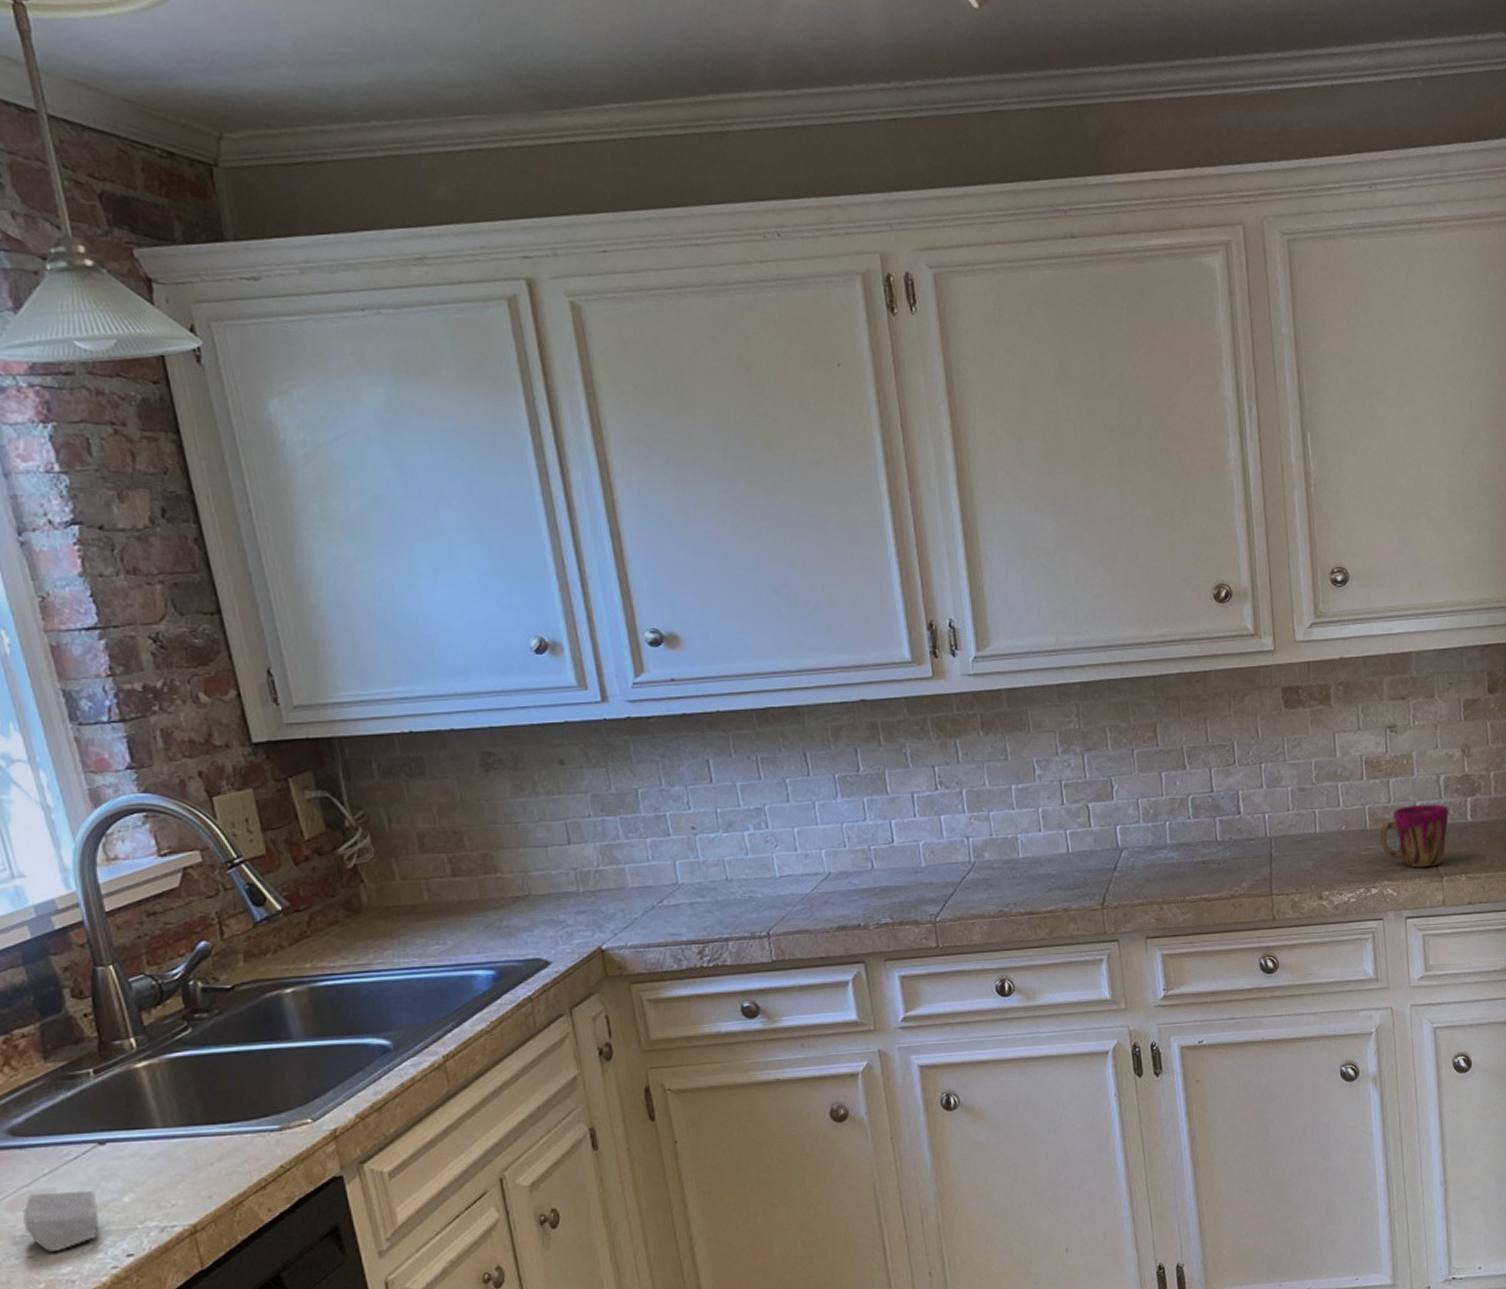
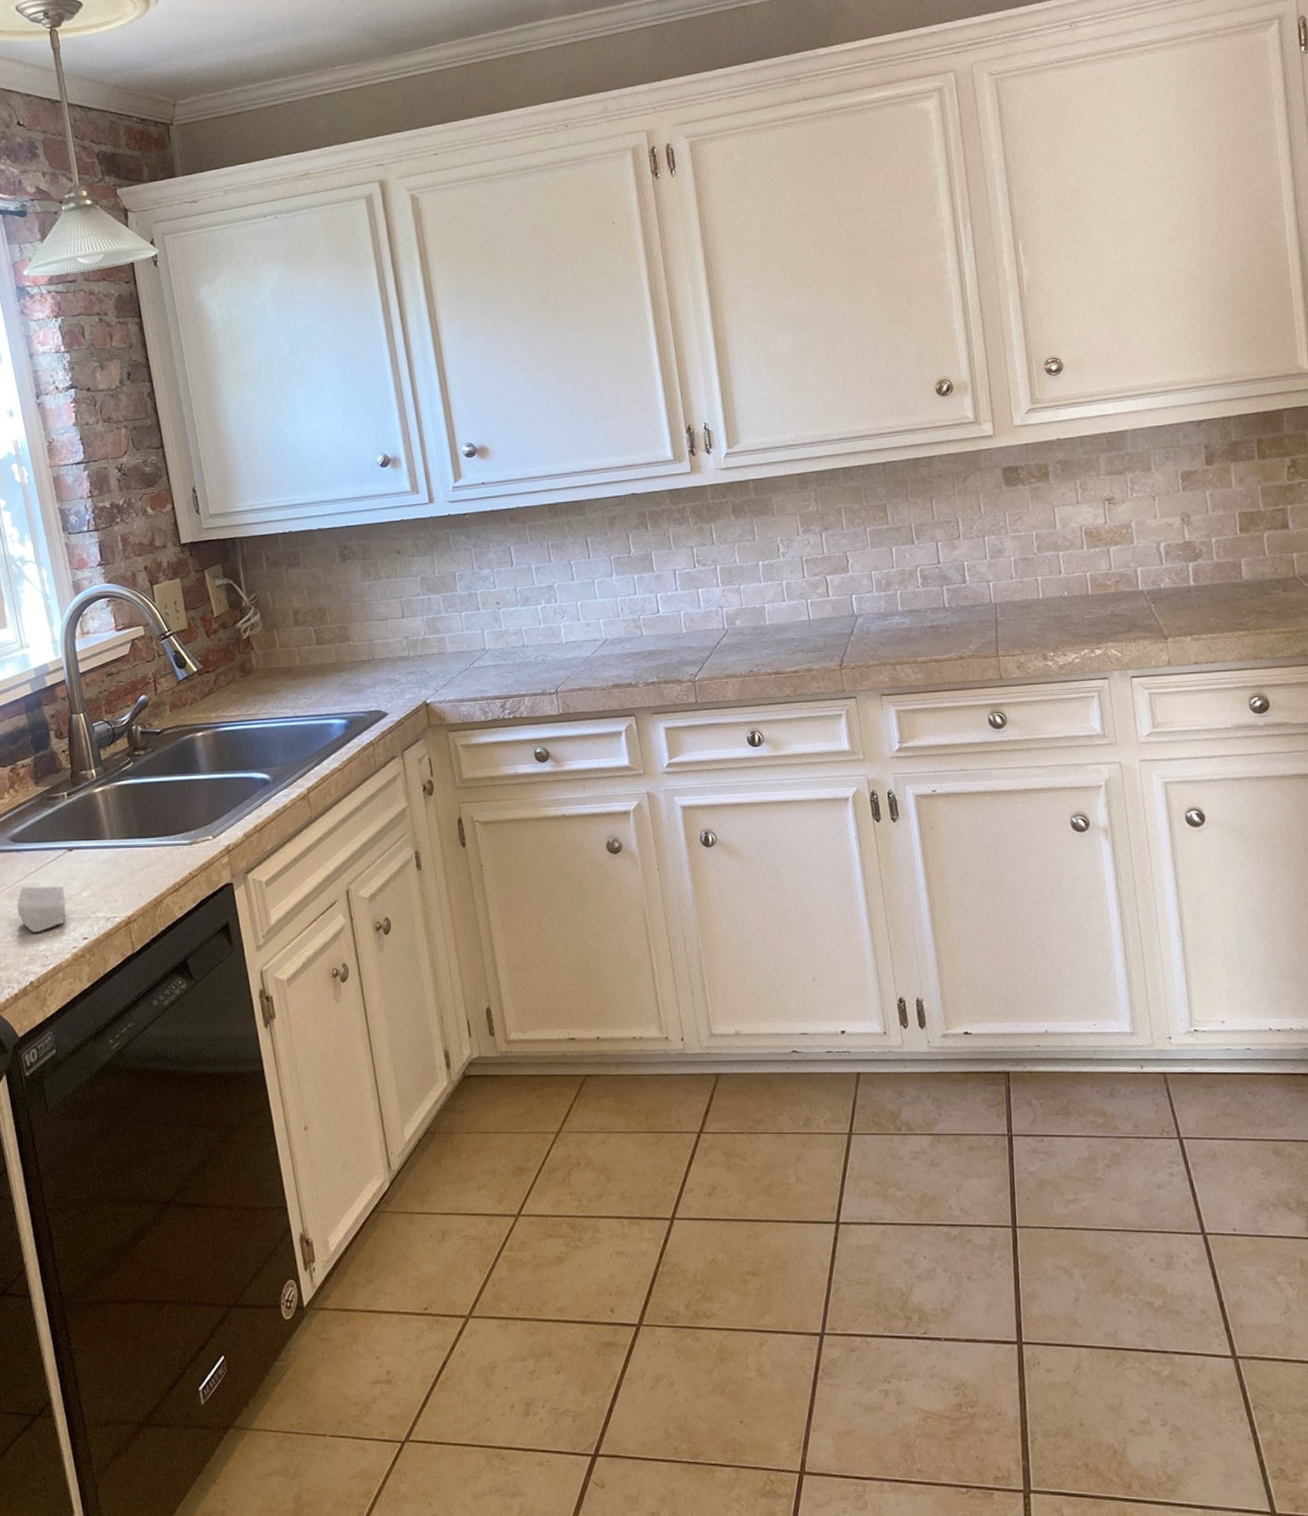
cup: present [1380,804,1449,868] -> none [1102,570,1171,630]

